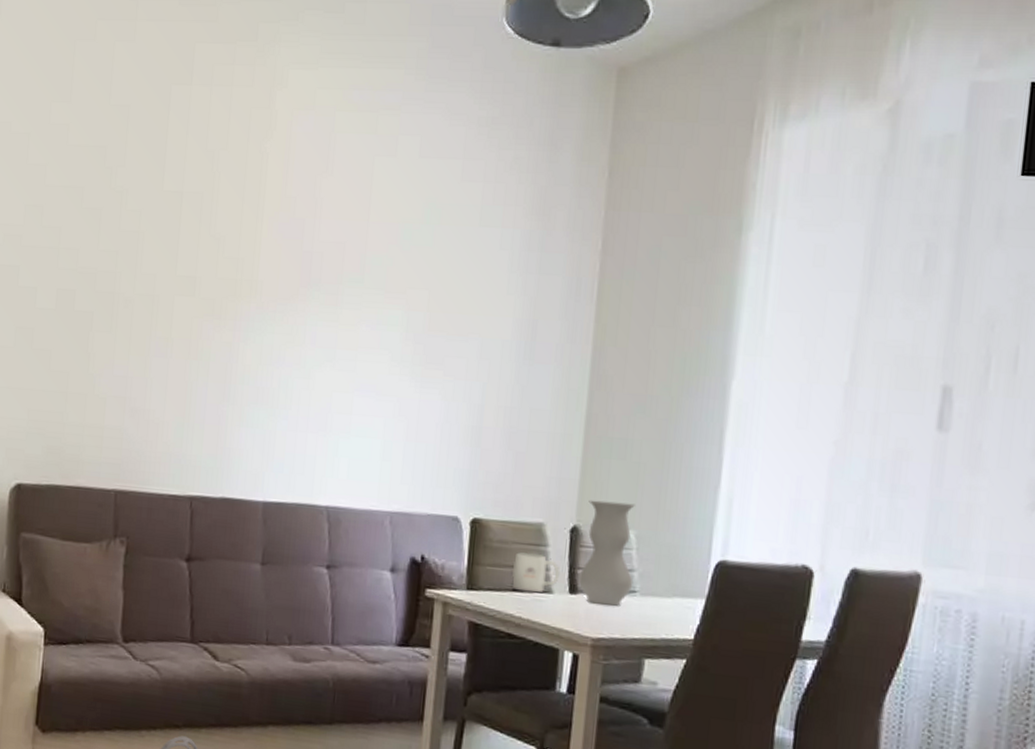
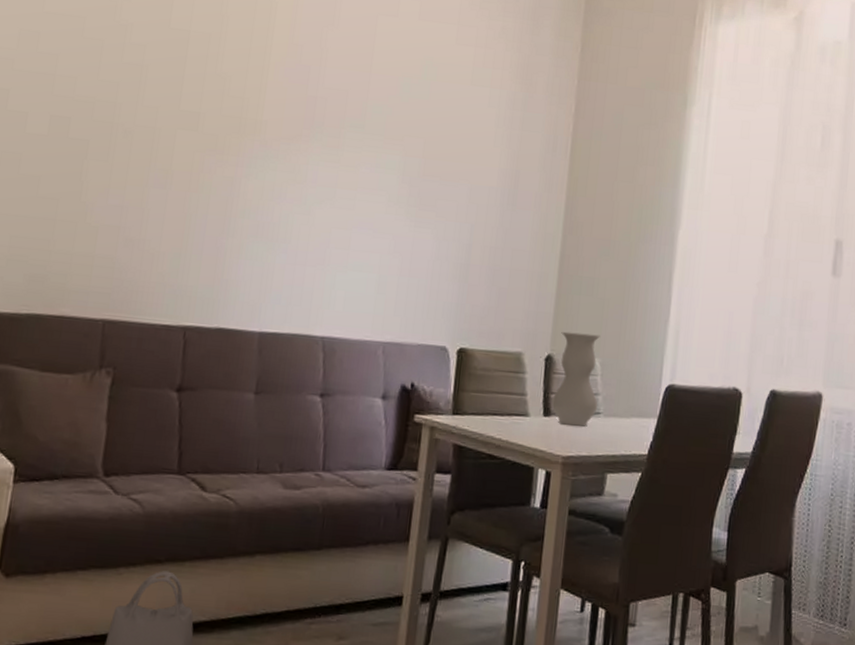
mug: present [512,552,560,593] -> none [493,379,536,416]

